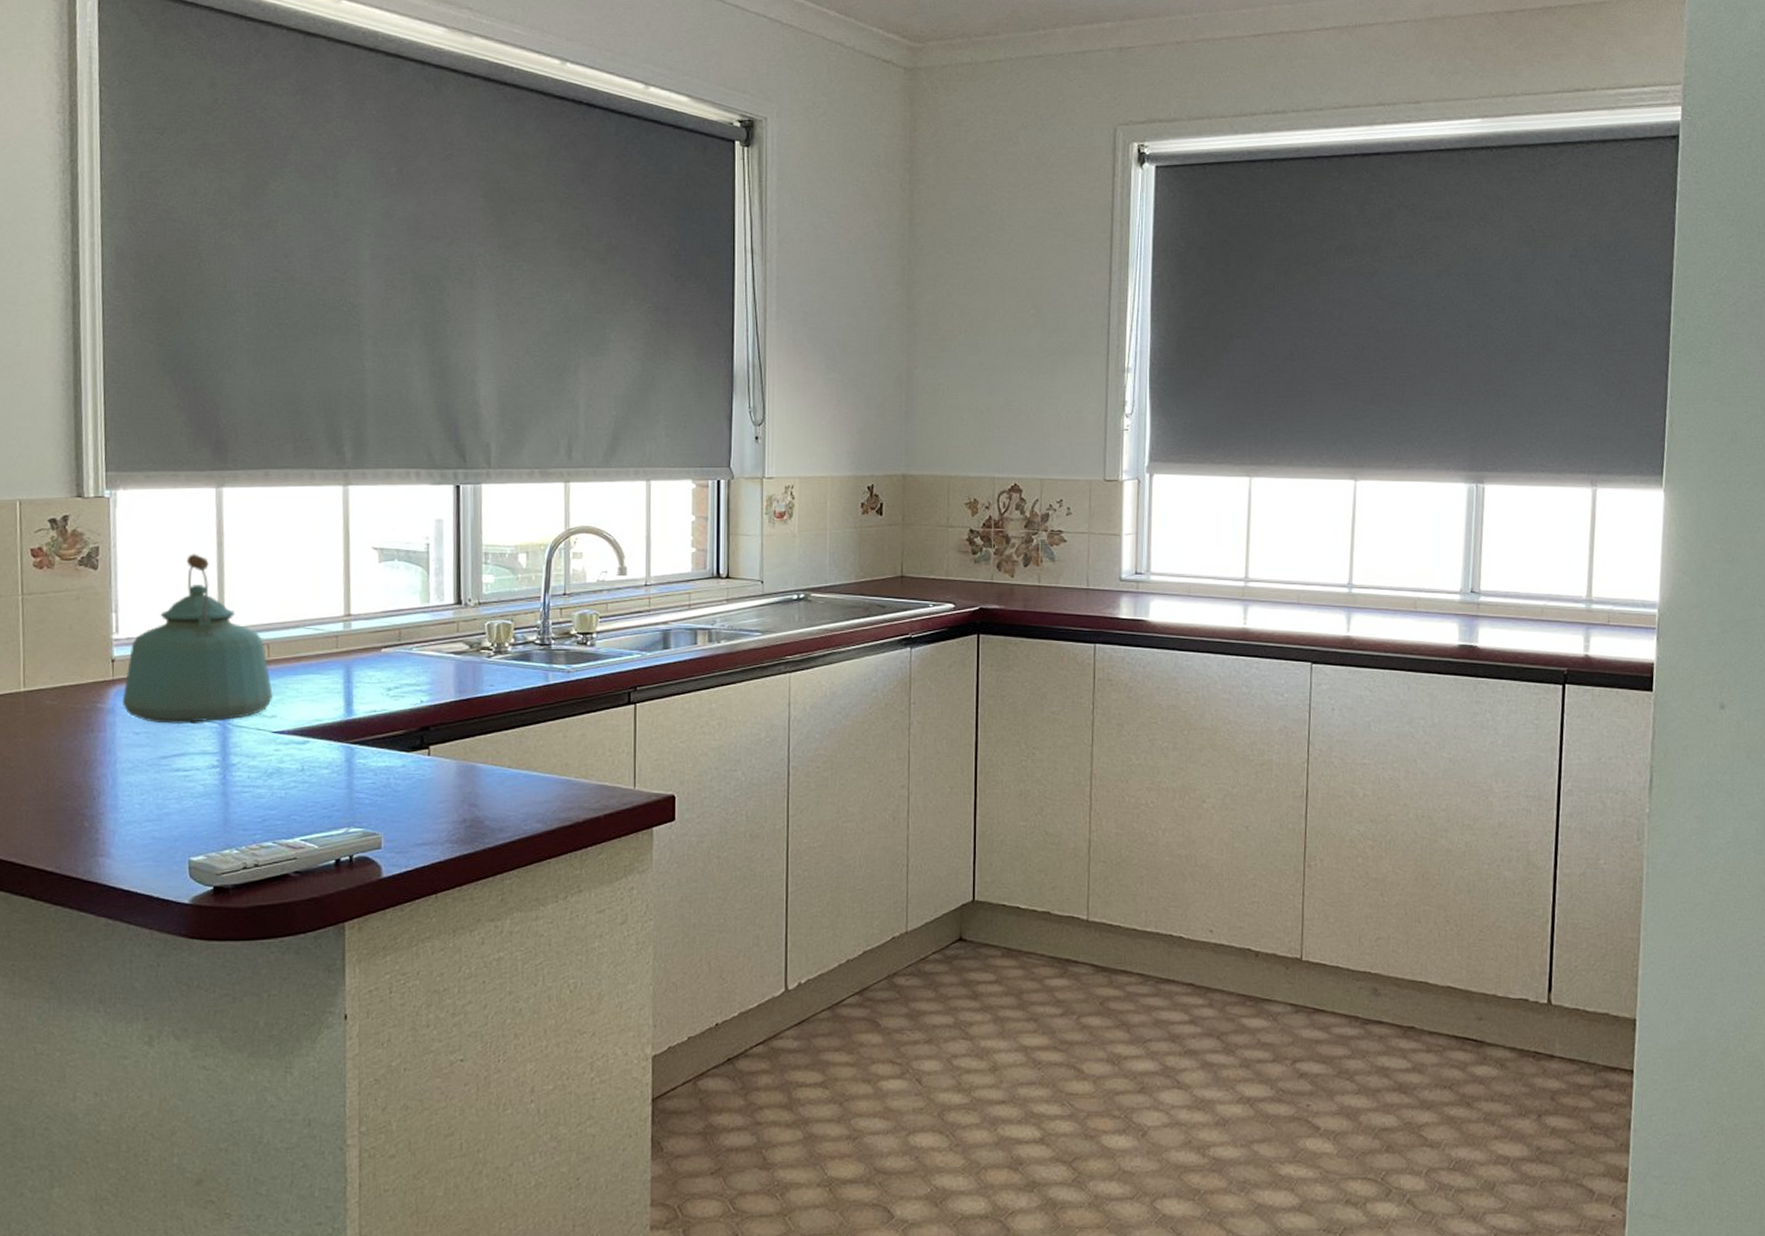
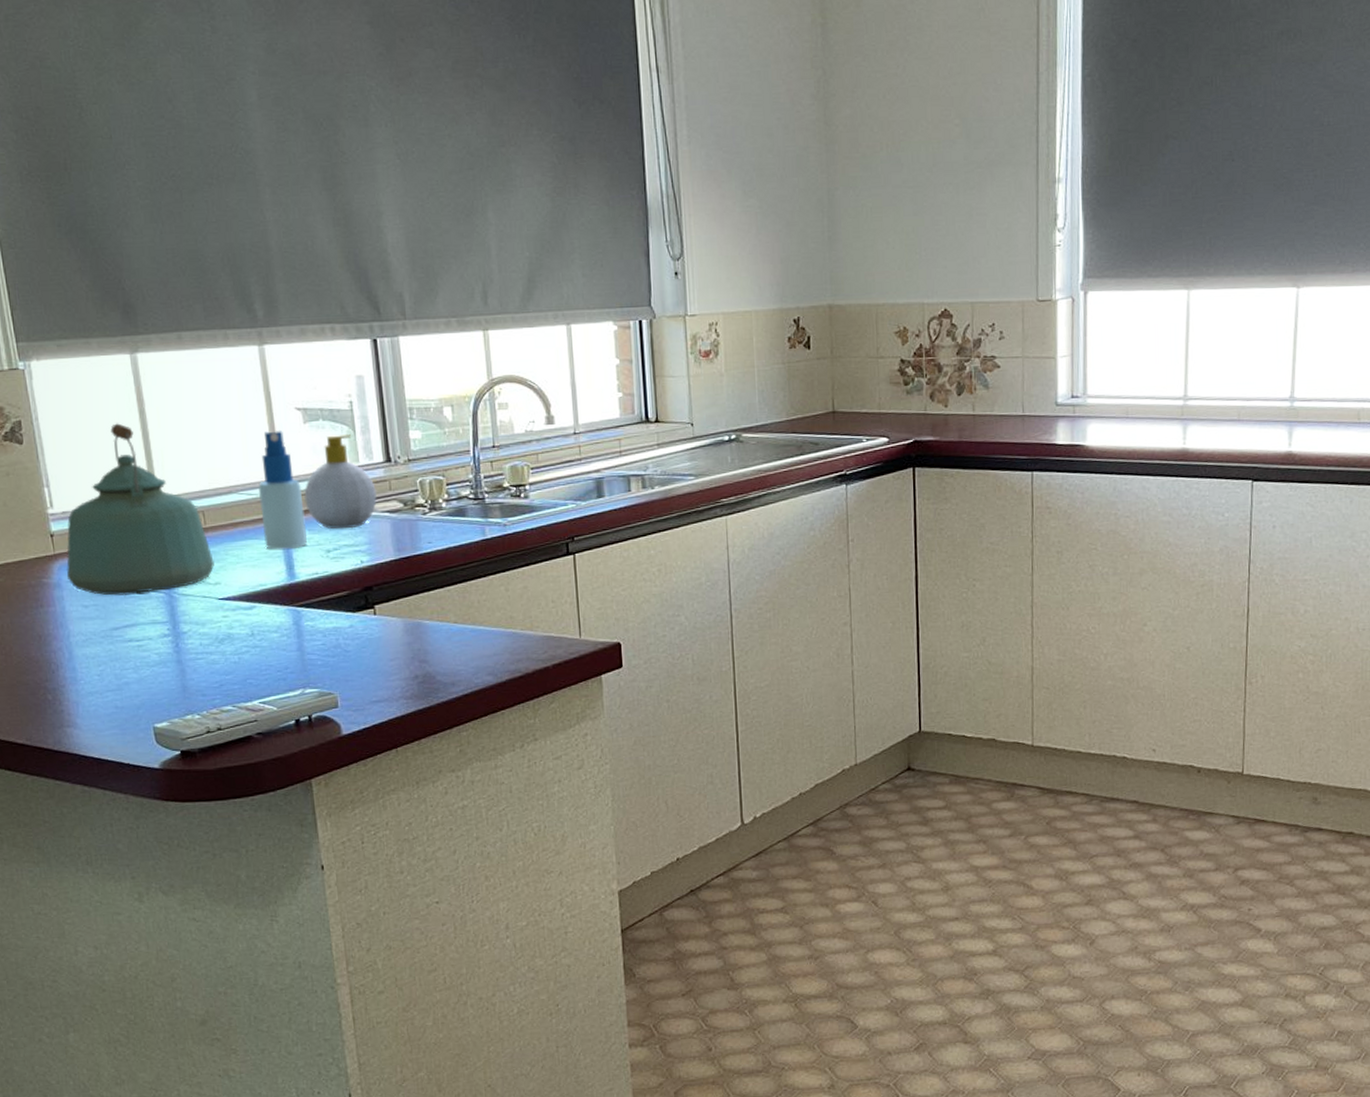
spray bottle: none [325,569,370,685] -> present [258,431,307,549]
soap bottle: none [371,574,445,668] -> present [304,433,377,529]

